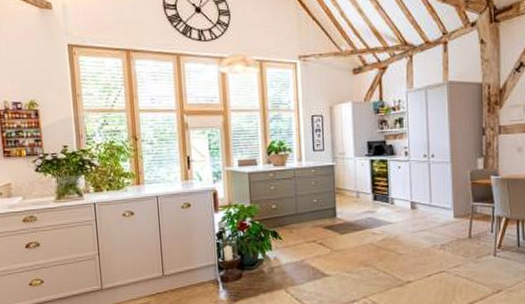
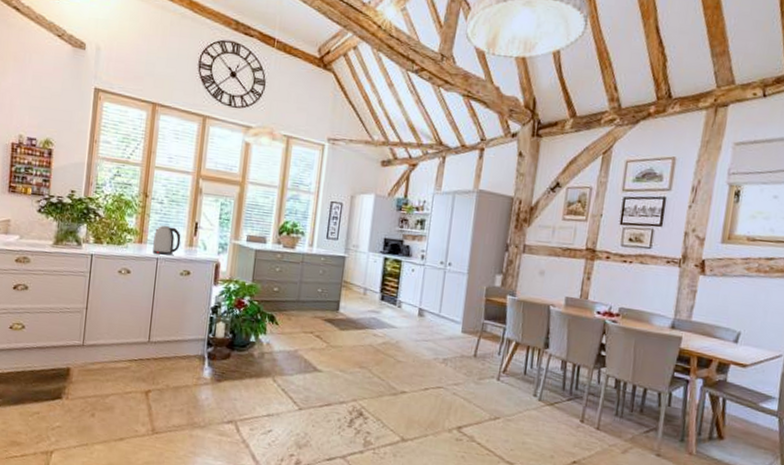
kettle: none [150,163,177,192] -> present [152,225,181,256]

